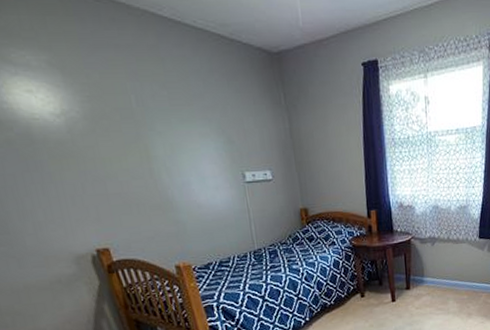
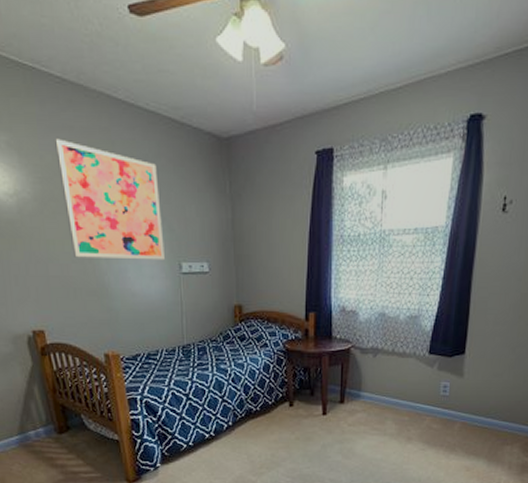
wall art: none [99,57,228,174] -> present [53,138,165,261]

